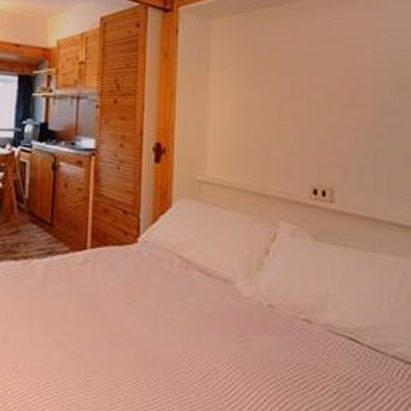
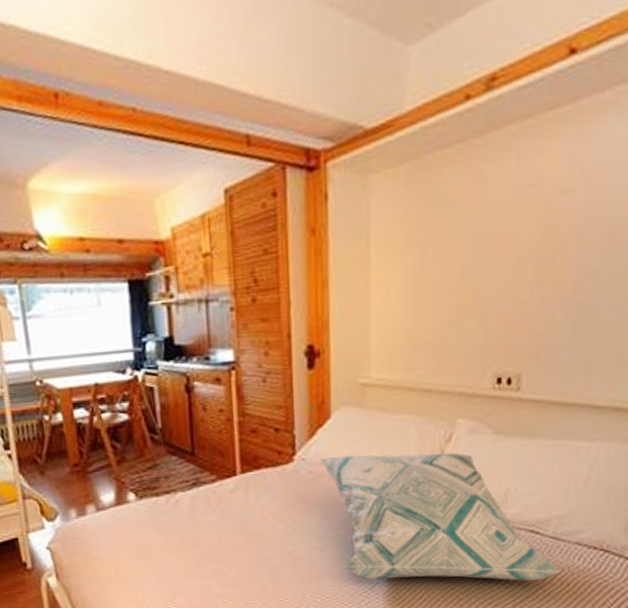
decorative pillow: none [160,243,381,392] -> present [319,452,561,581]

